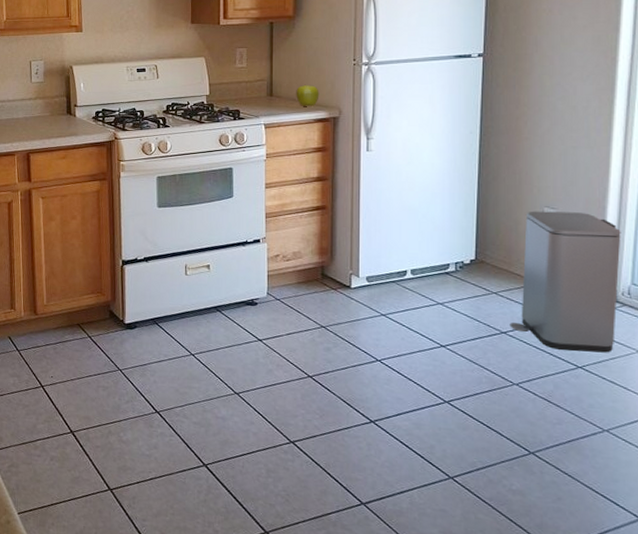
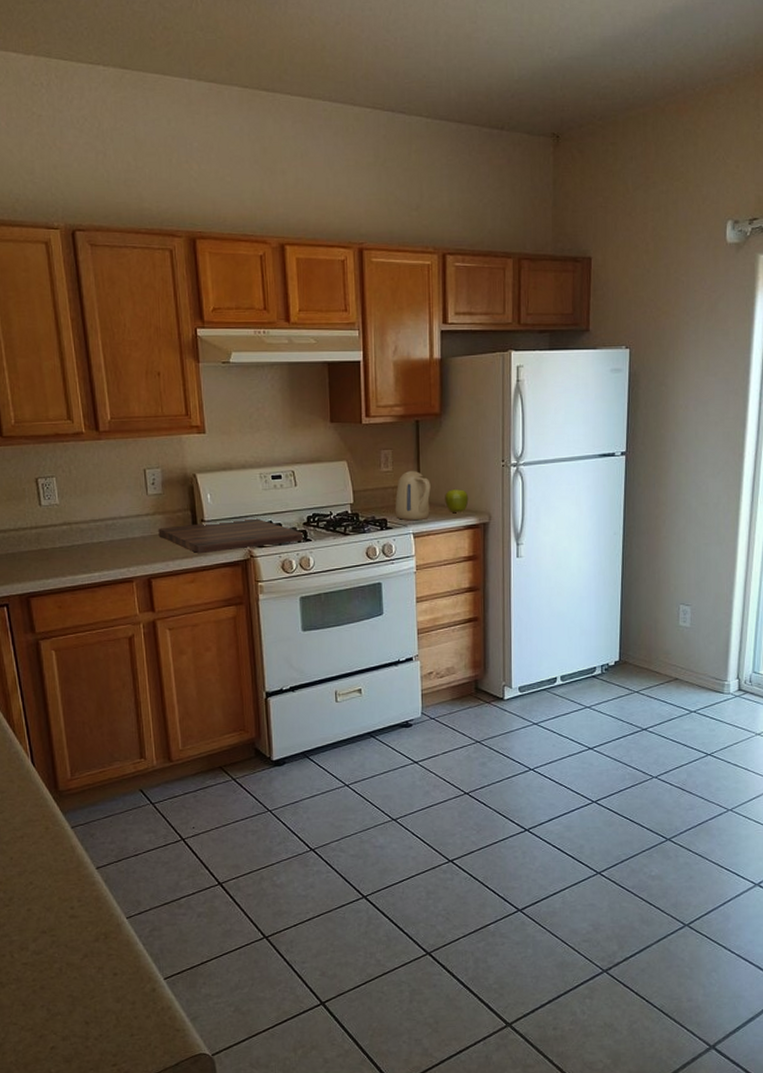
cutting board: none [38,104,163,134] -> present [158,517,304,554]
kettle: none [247,67,283,113] -> present [394,470,431,521]
pedal bin: present [510,211,621,353] -> none [649,607,745,740]

